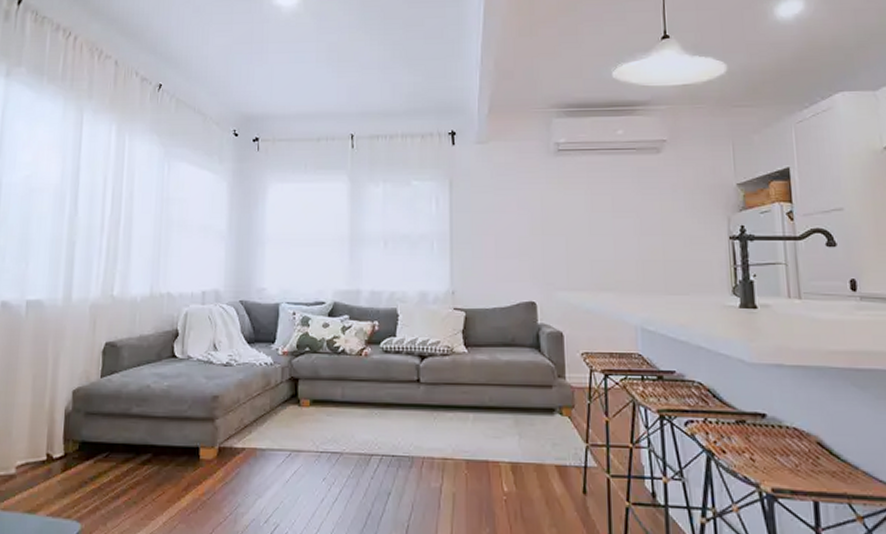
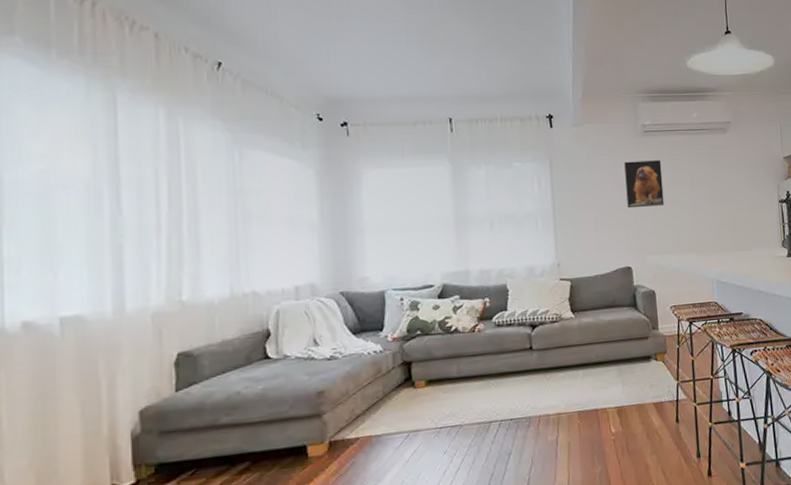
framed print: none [533,183,579,236] -> present [624,160,664,209]

